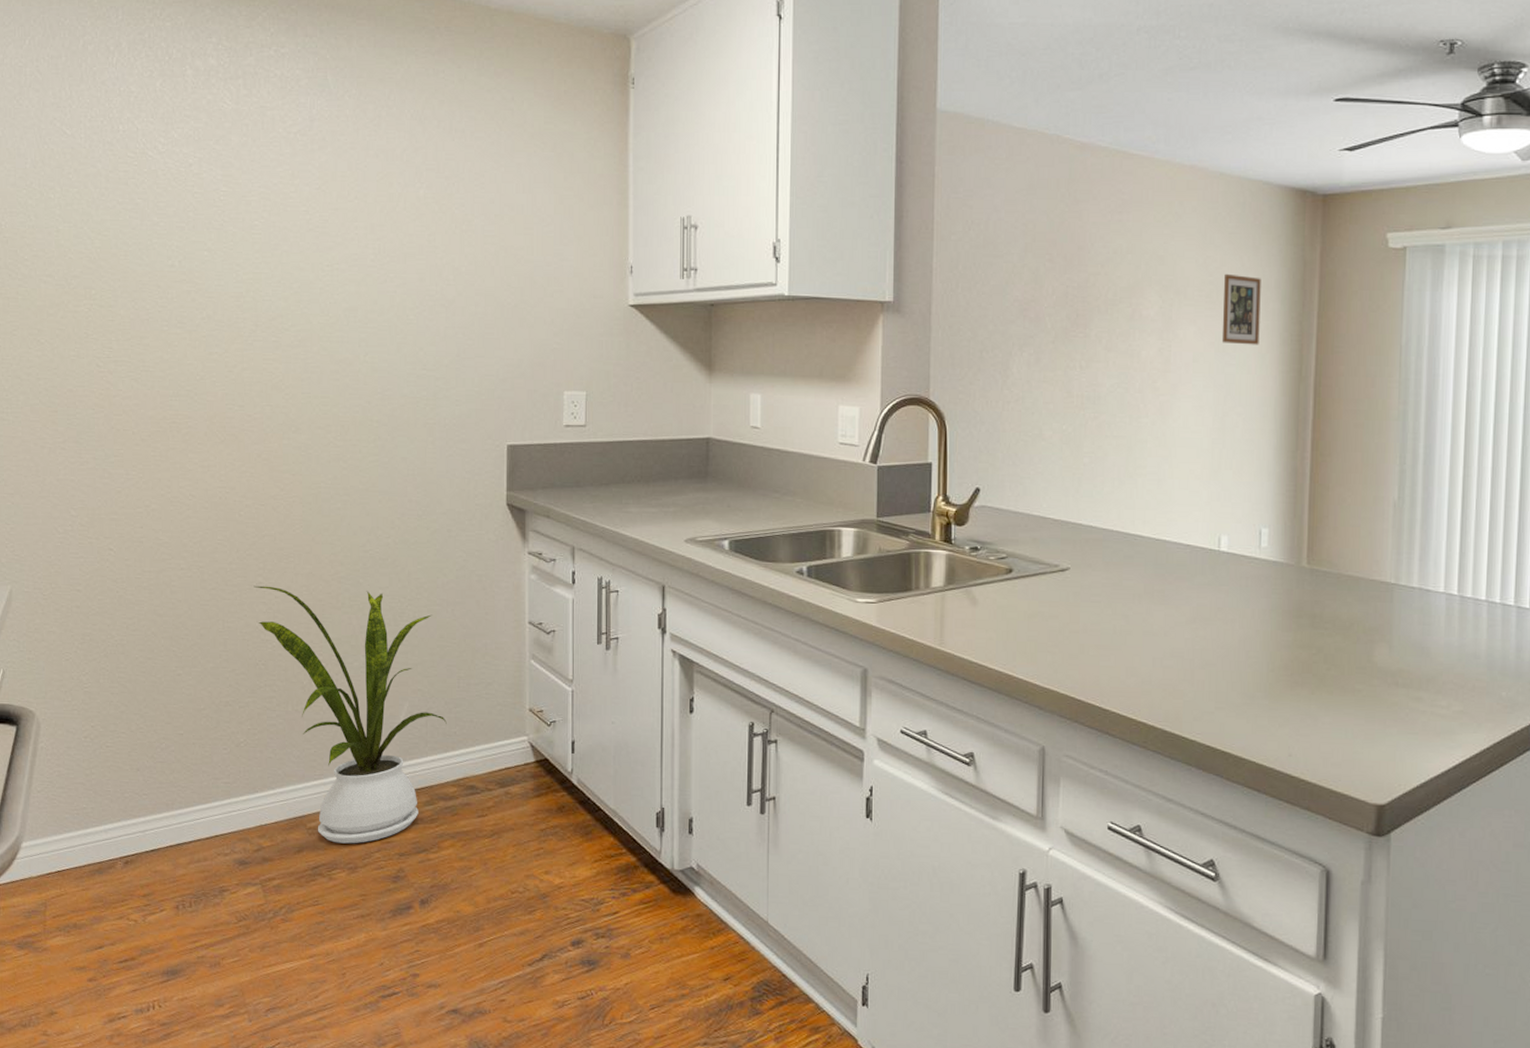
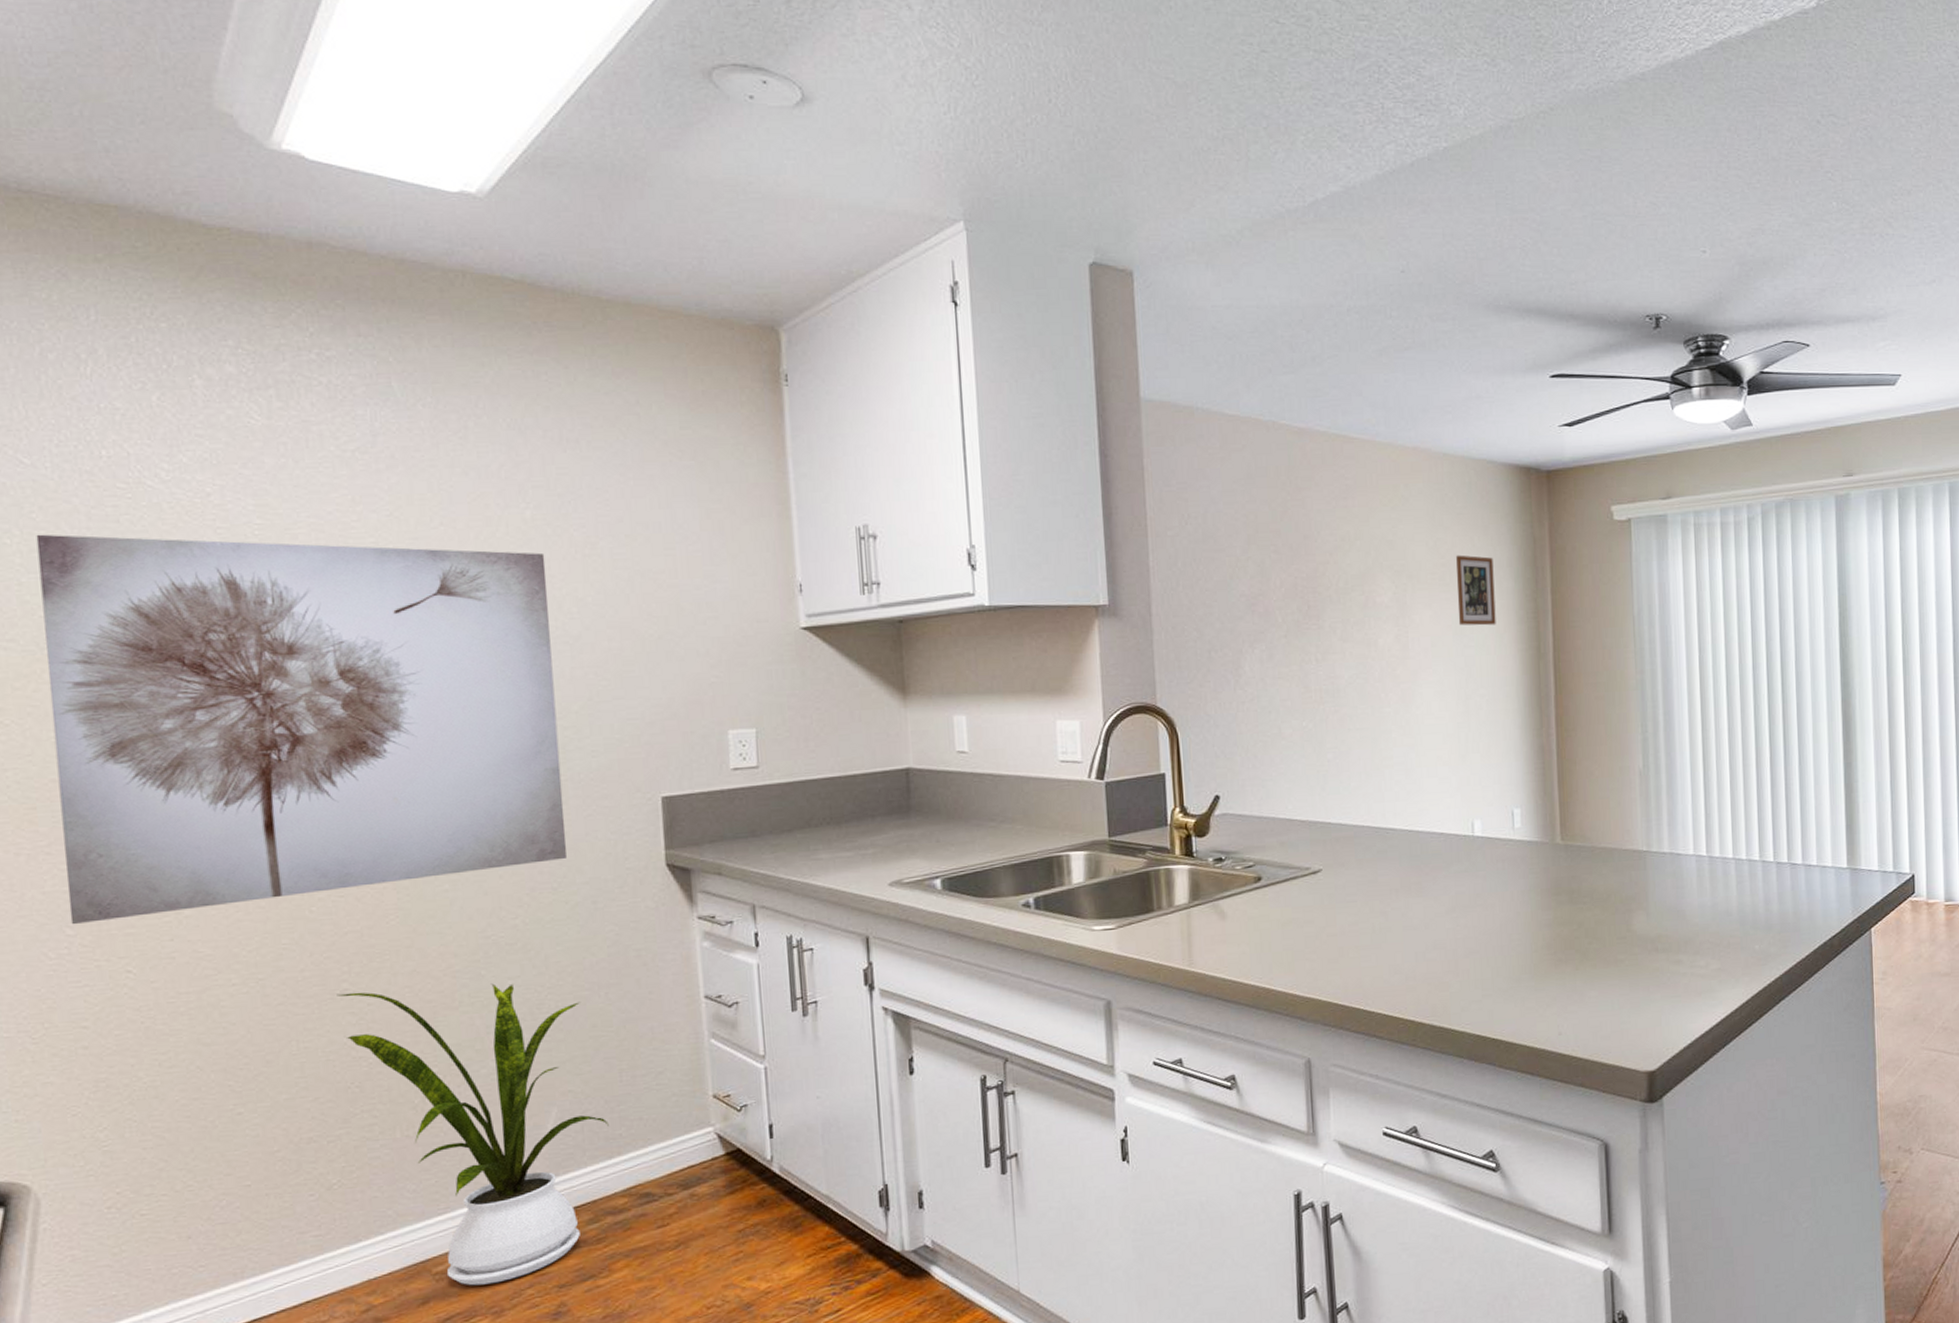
wall art: none [71,191,432,508] -> present [36,534,567,925]

